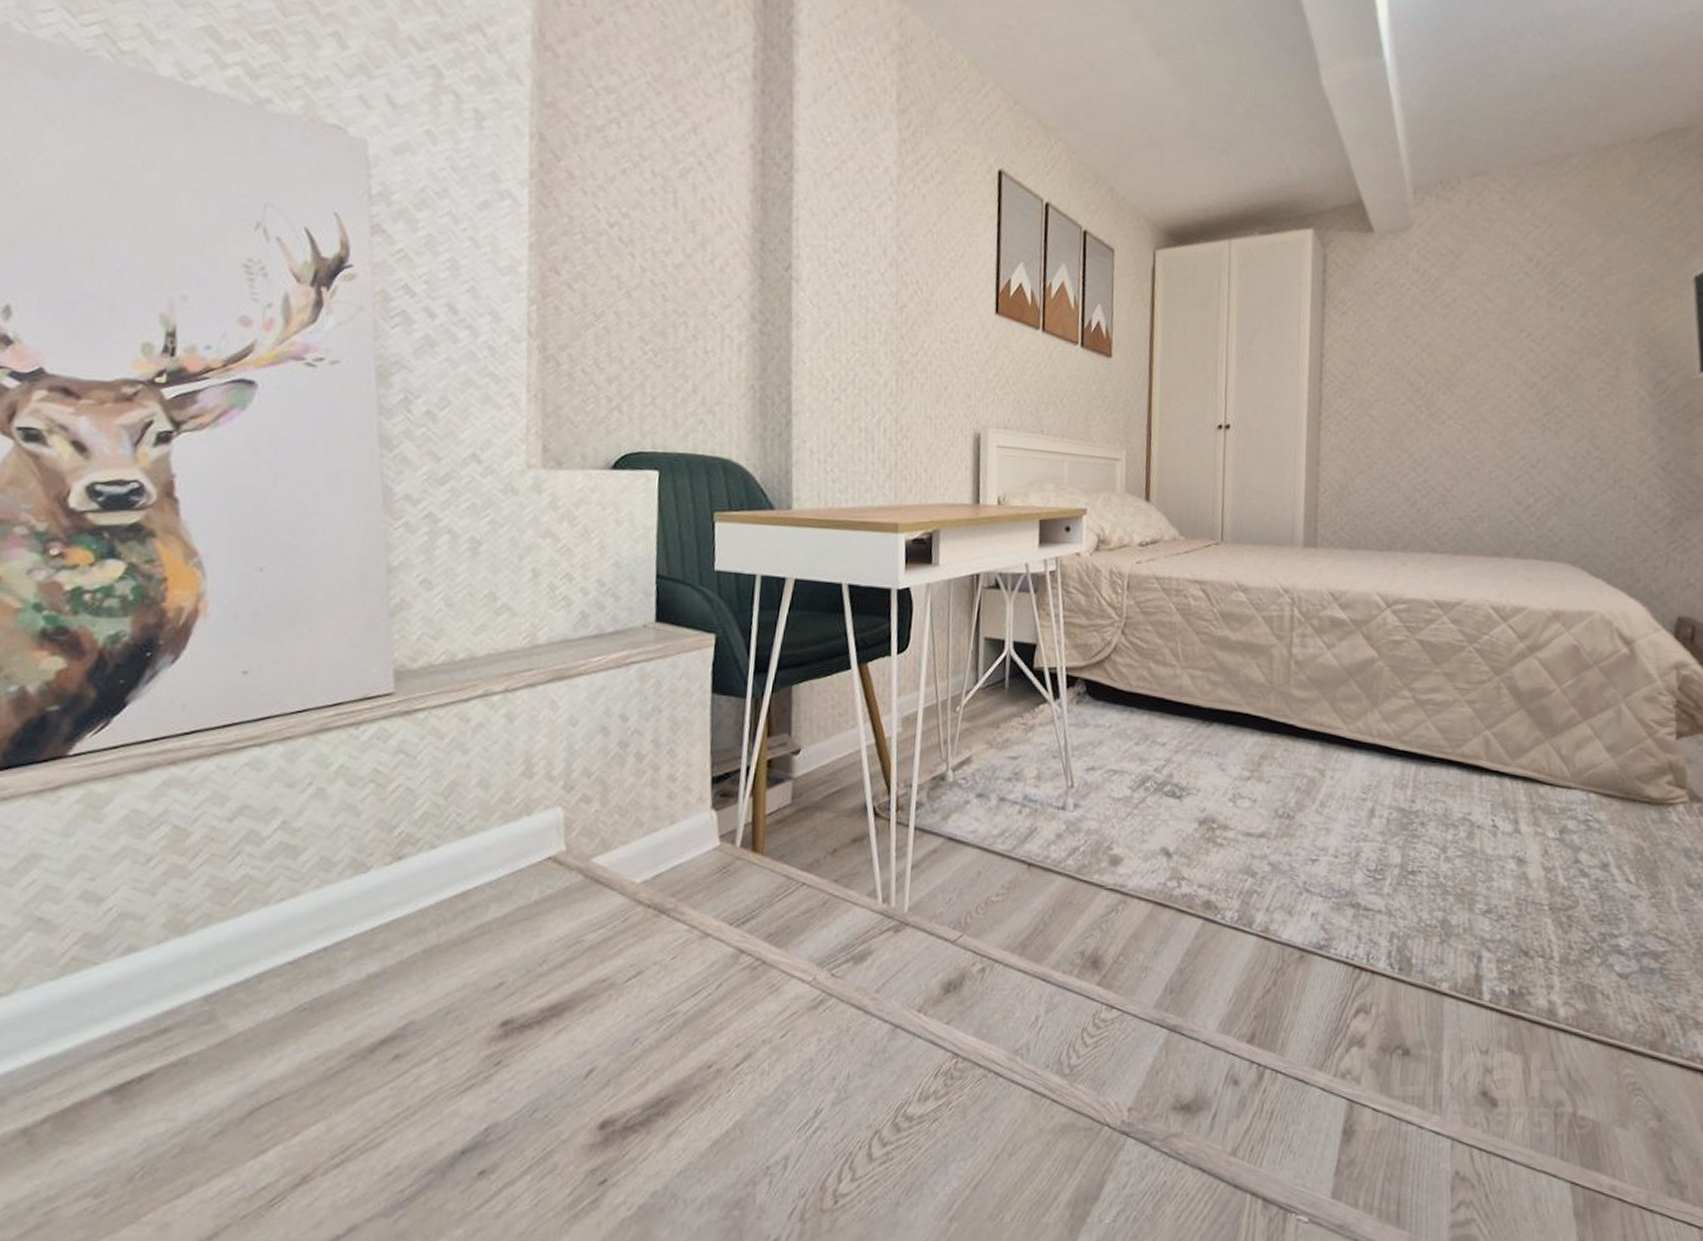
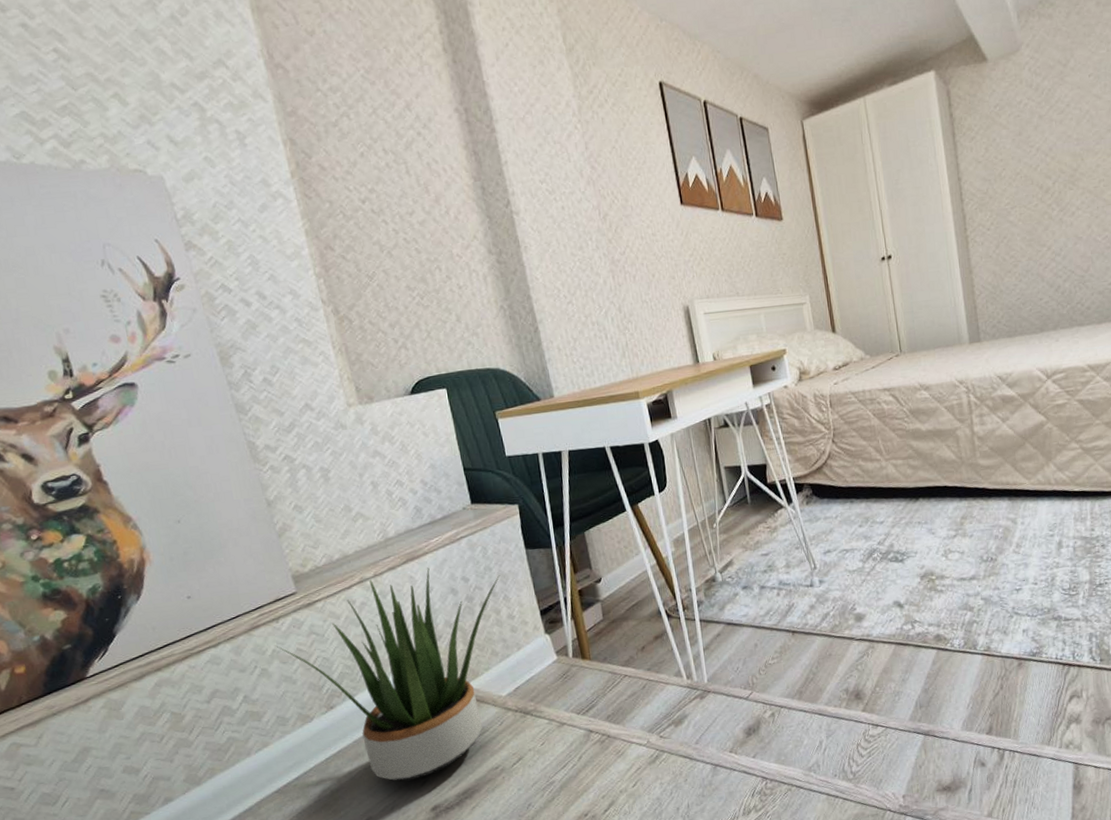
potted plant: none [346,693,671,978] -> present [275,567,500,782]

